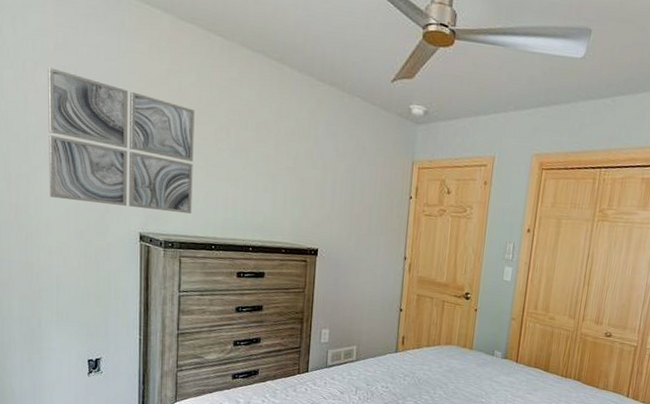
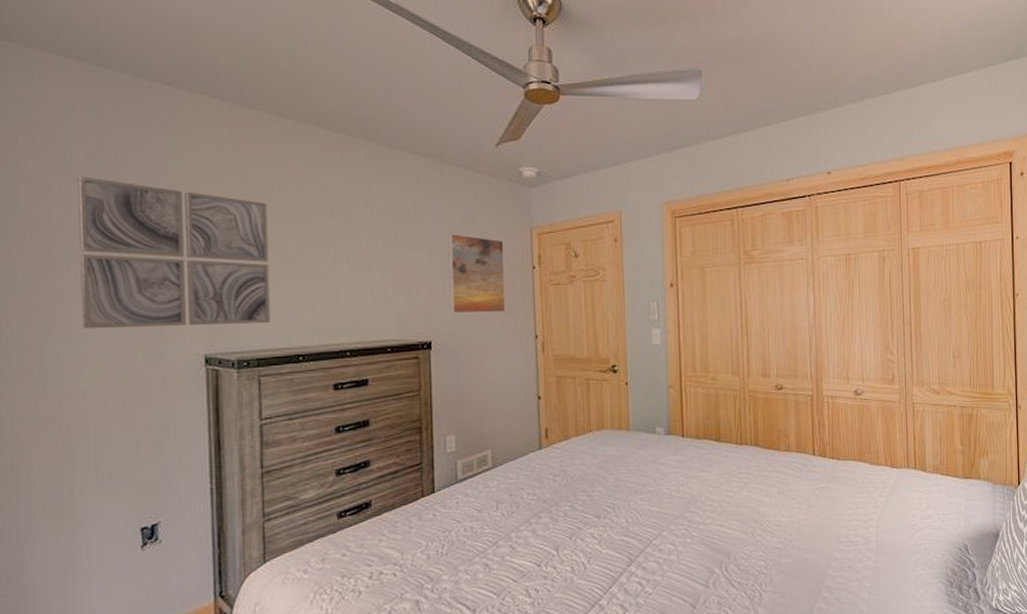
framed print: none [336,157,388,234] -> present [448,233,506,314]

